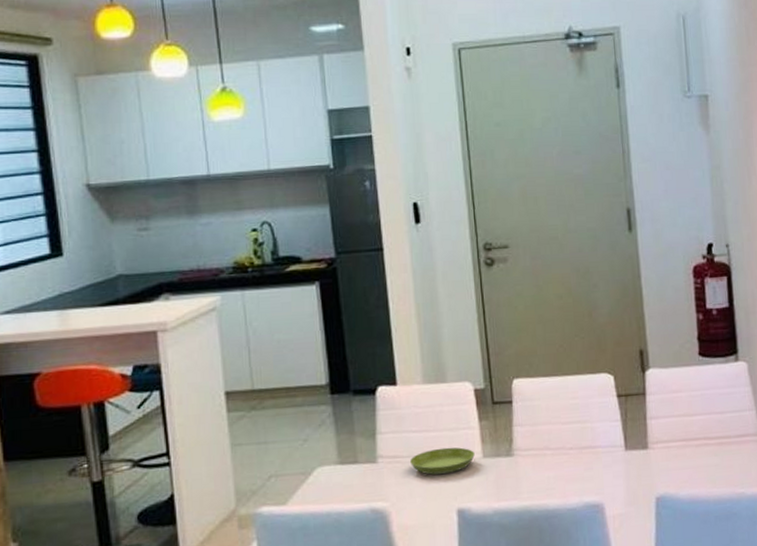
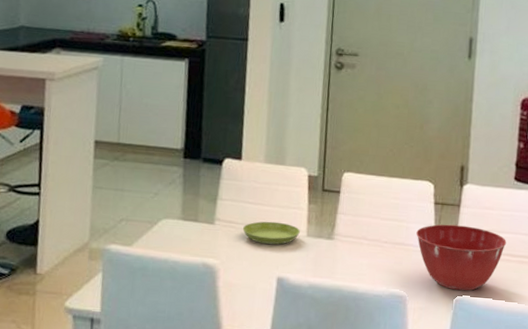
mixing bowl: none [603,414,702,488] -> present [416,224,507,291]

